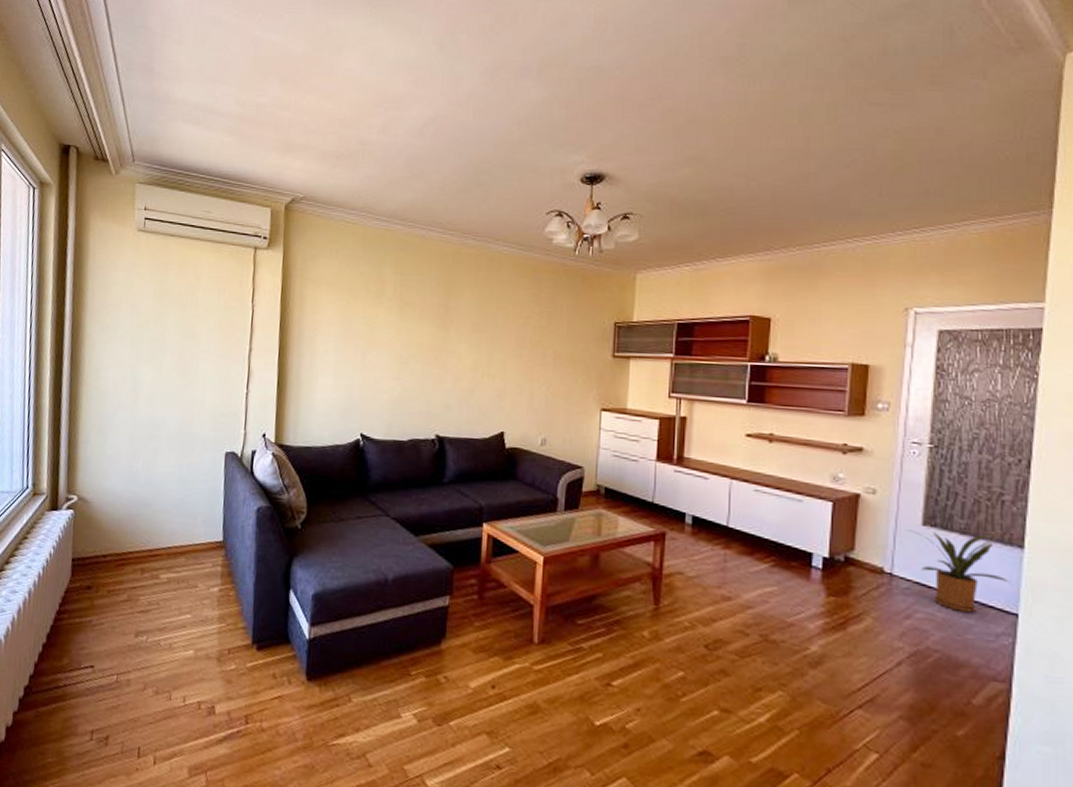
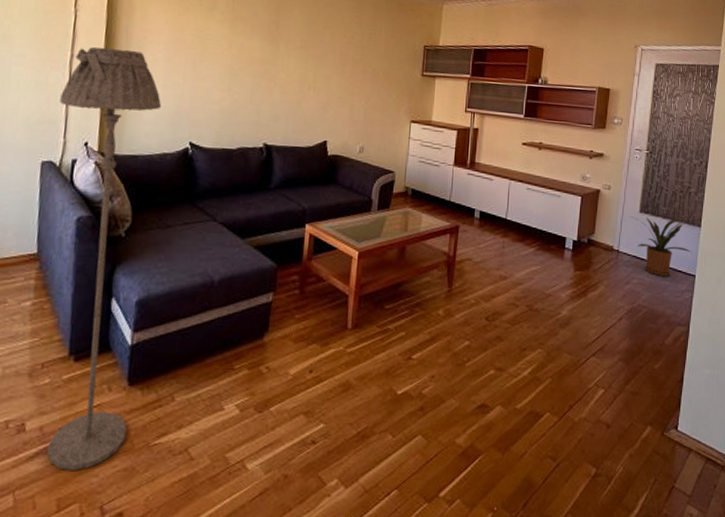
floor lamp: none [234,340,333,760] -> present [47,46,162,470]

